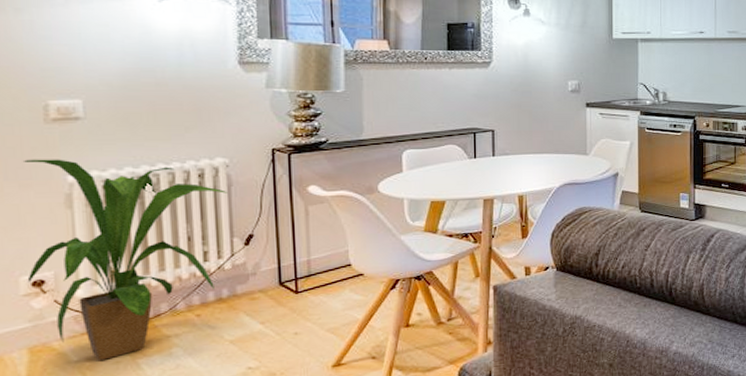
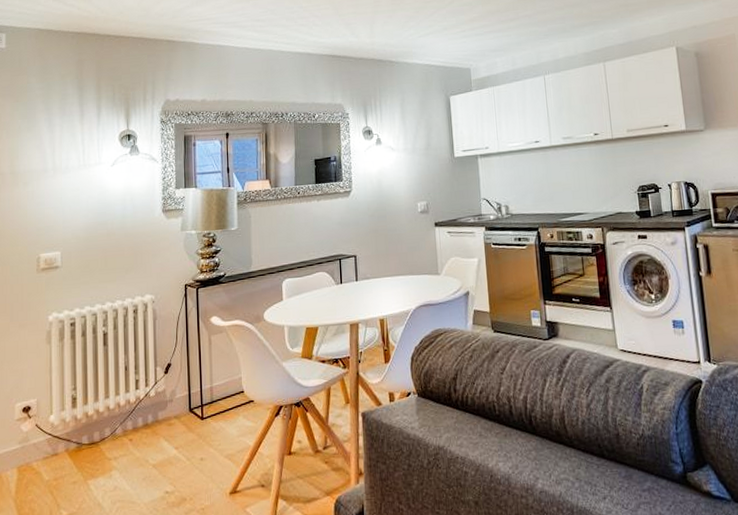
house plant: present [22,159,228,360] -> none [20,302,153,480]

